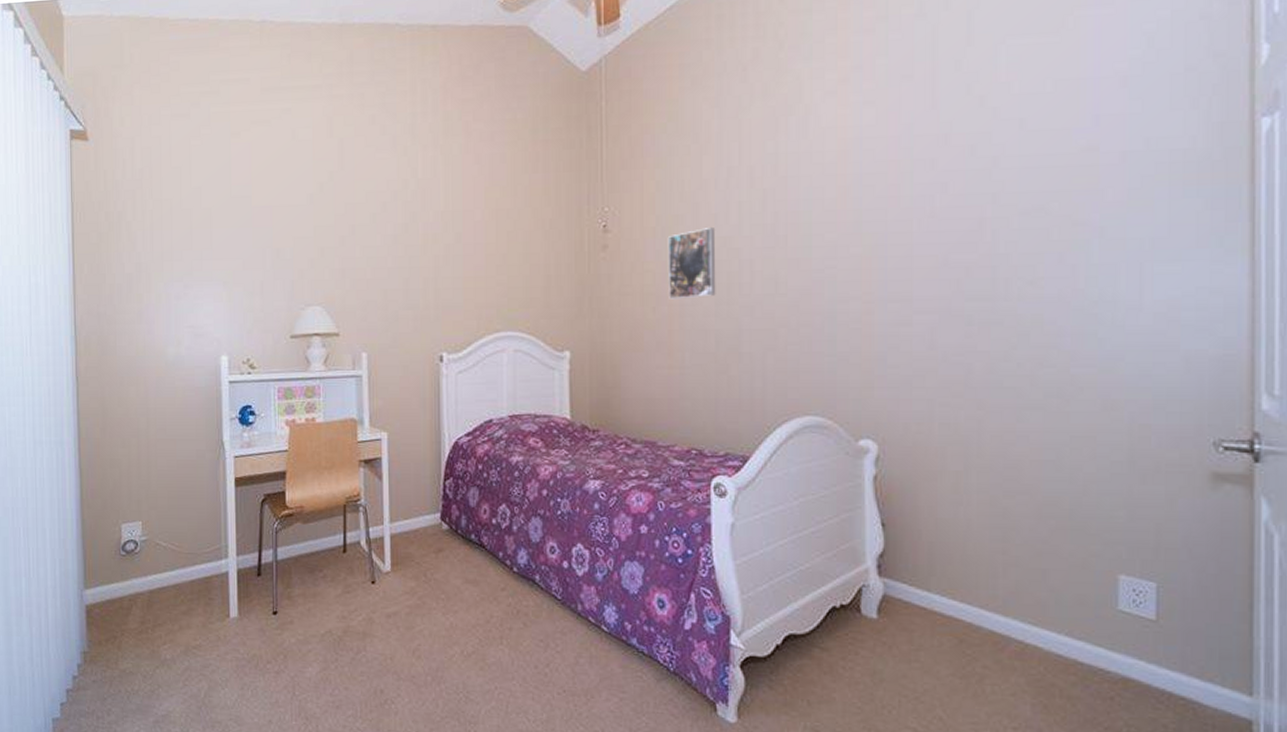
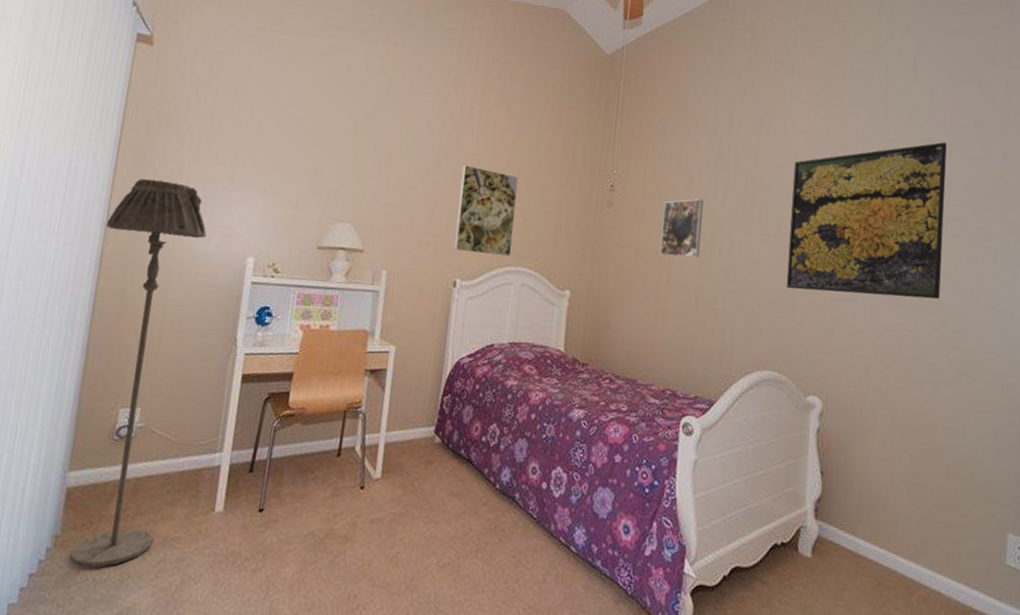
floor lamp: none [76,285,176,680] -> present [69,179,207,568]
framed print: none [433,224,499,322] -> present [453,165,519,257]
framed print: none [822,115,1018,319] -> present [786,142,947,300]

